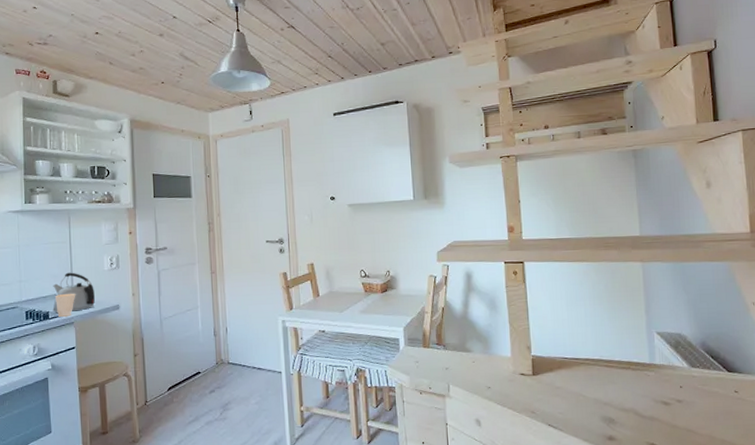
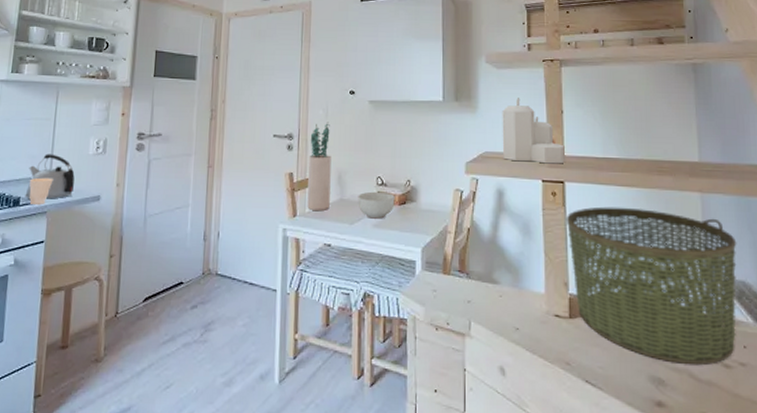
vase: none [298,226,321,304] -> present [307,122,332,212]
bowl: none [345,282,378,306] -> present [358,191,395,219]
candle: none [466,192,525,248] -> present [502,98,566,164]
basket: none [526,279,674,405] -> present [565,206,737,365]

